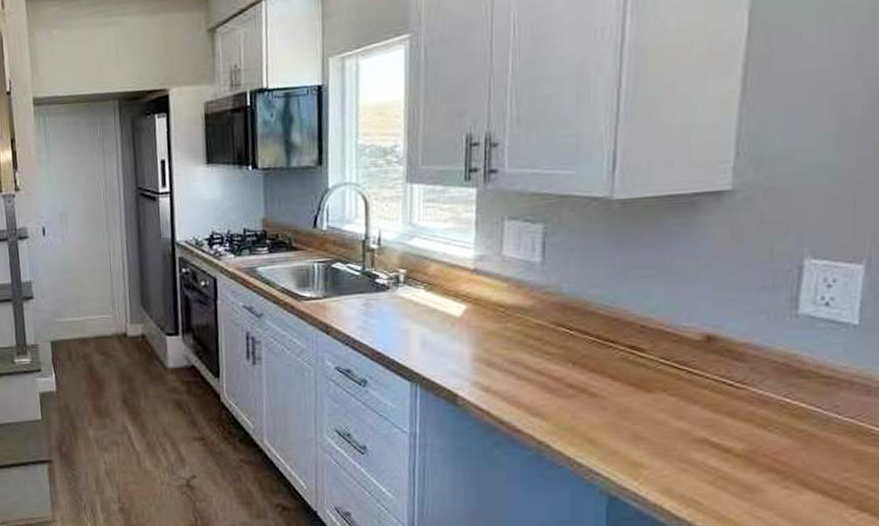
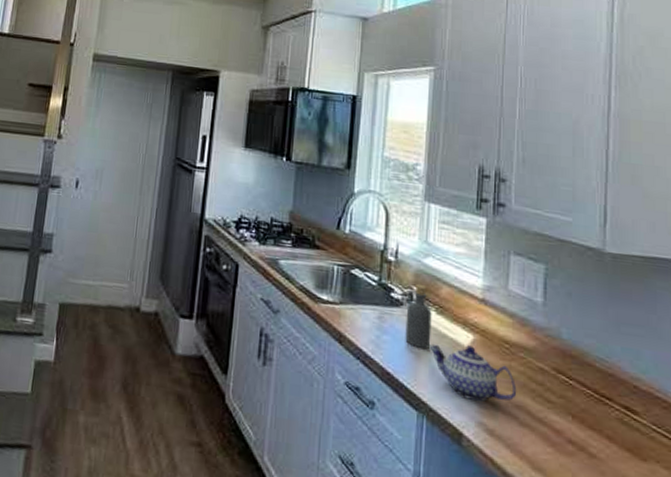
bottle: none [393,266,421,326] -> present [405,283,432,350]
teapot: none [421,315,514,365] -> present [431,344,517,403]

